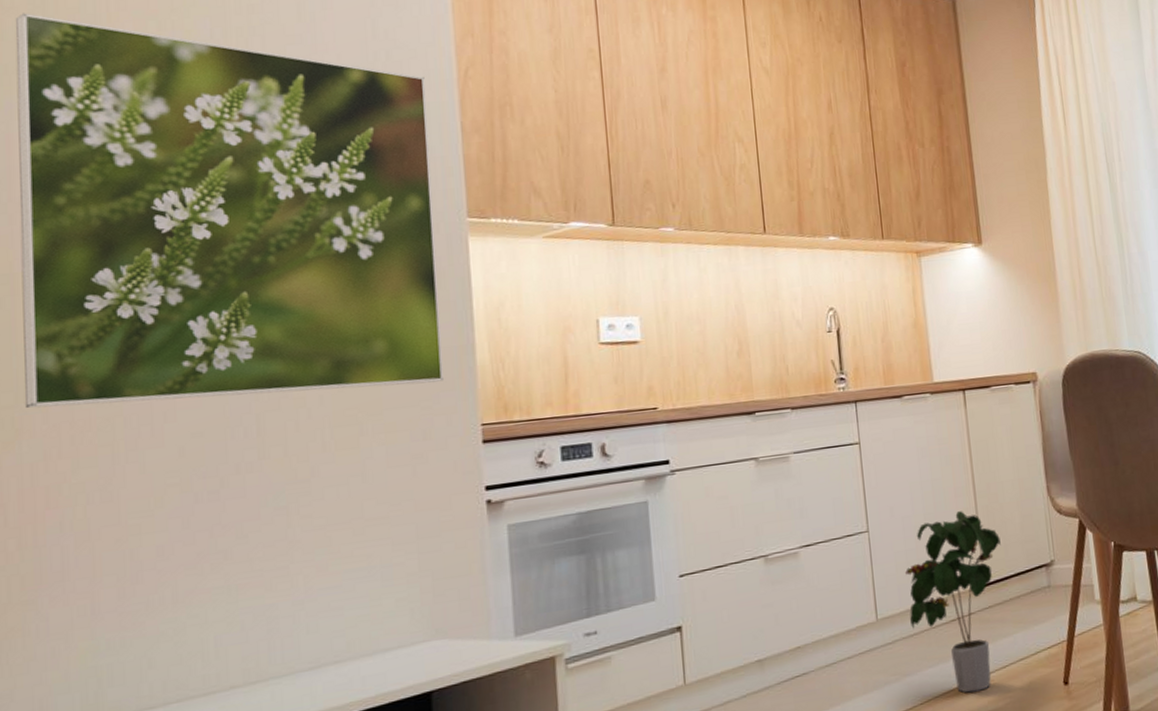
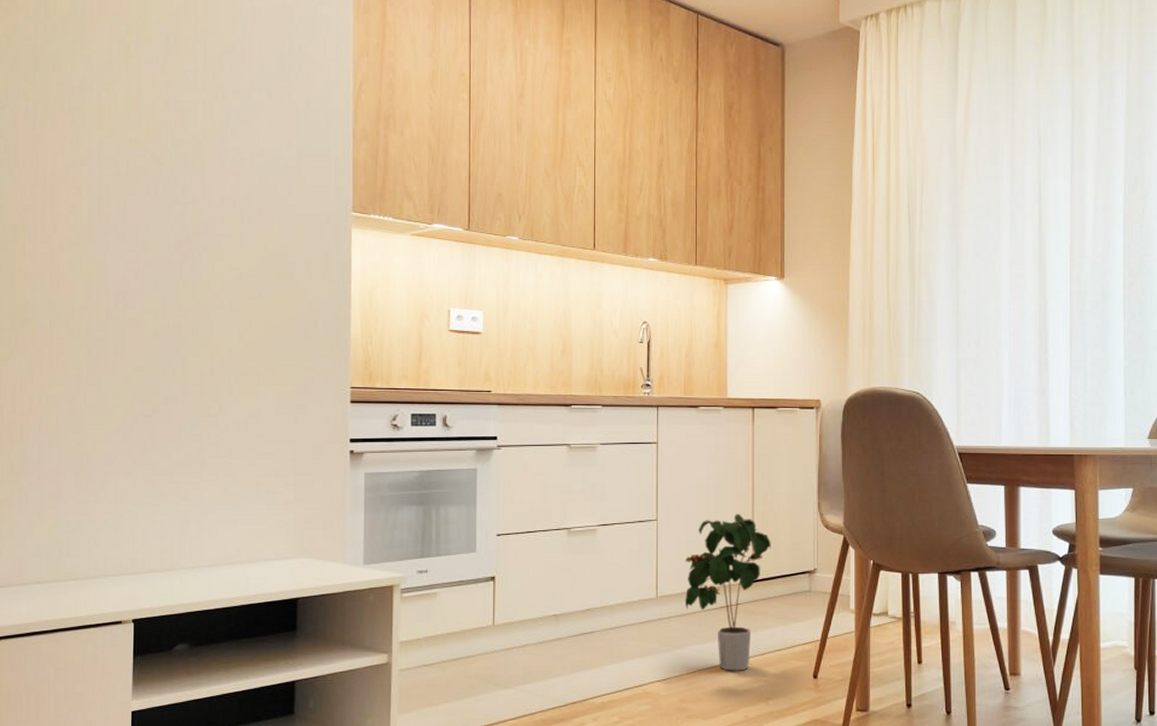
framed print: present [15,13,443,409] -> none [18,12,327,348]

